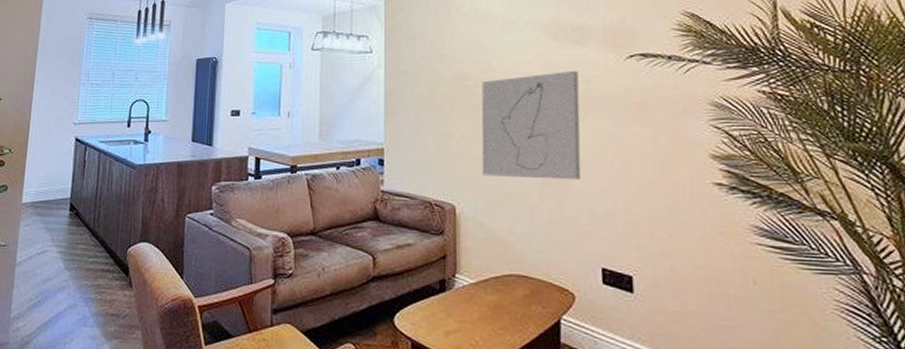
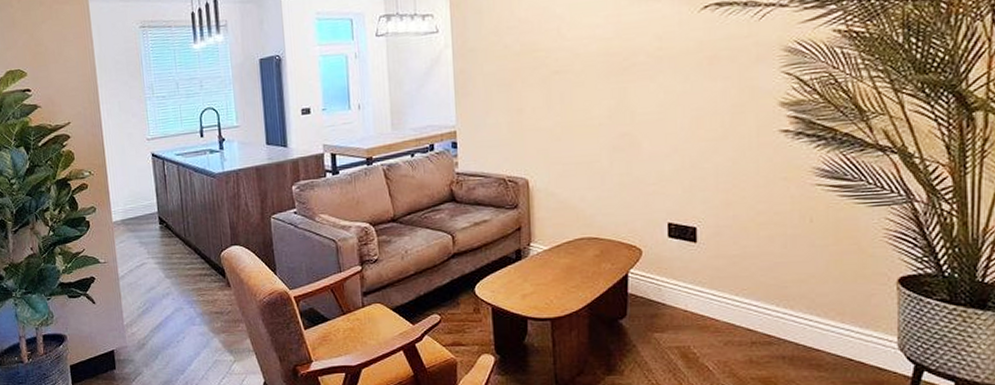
wall art: present [481,70,582,180] -> none [551,28,651,148]

